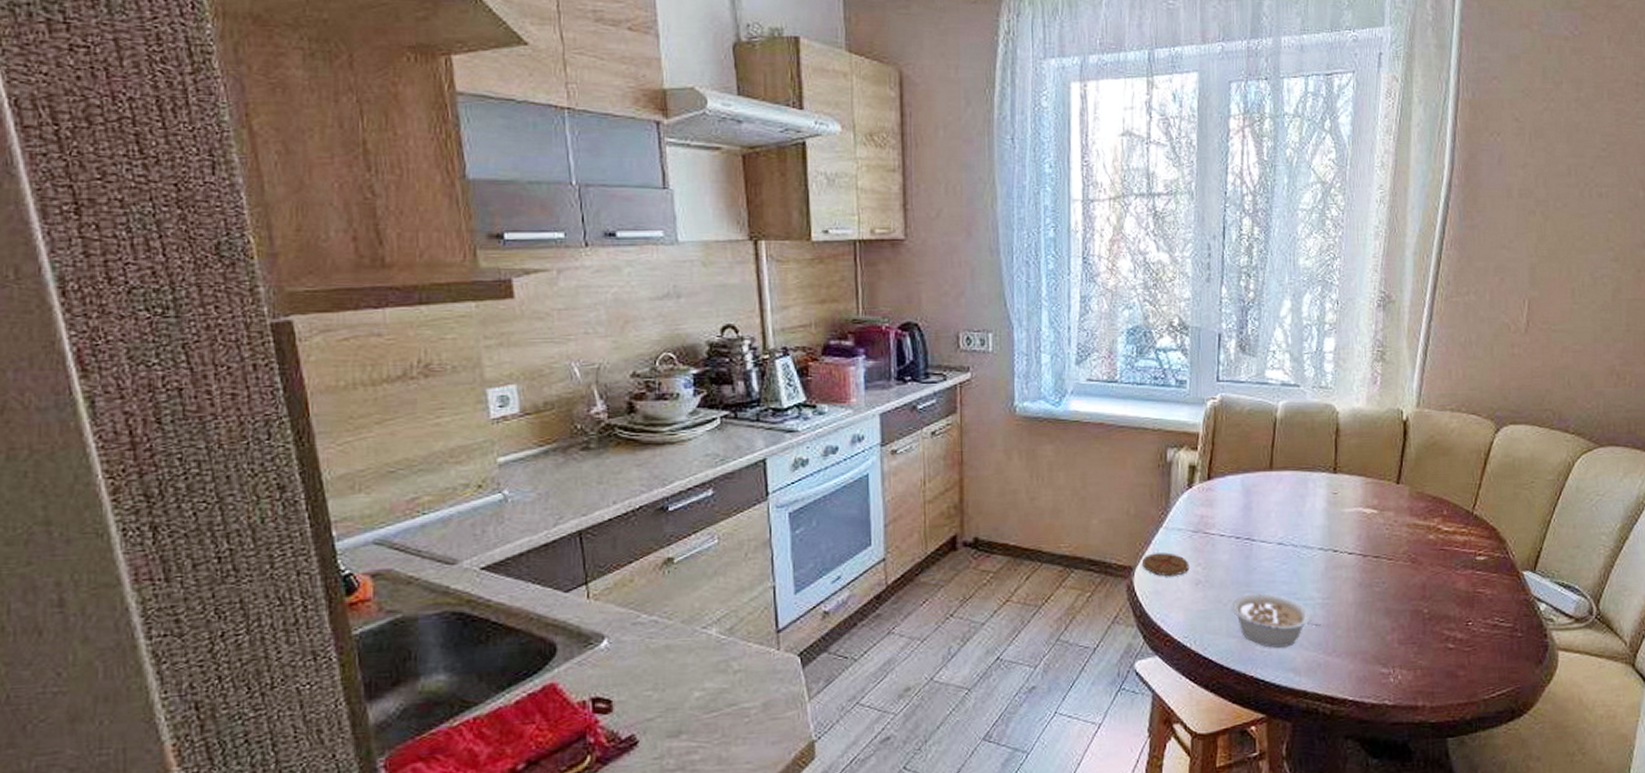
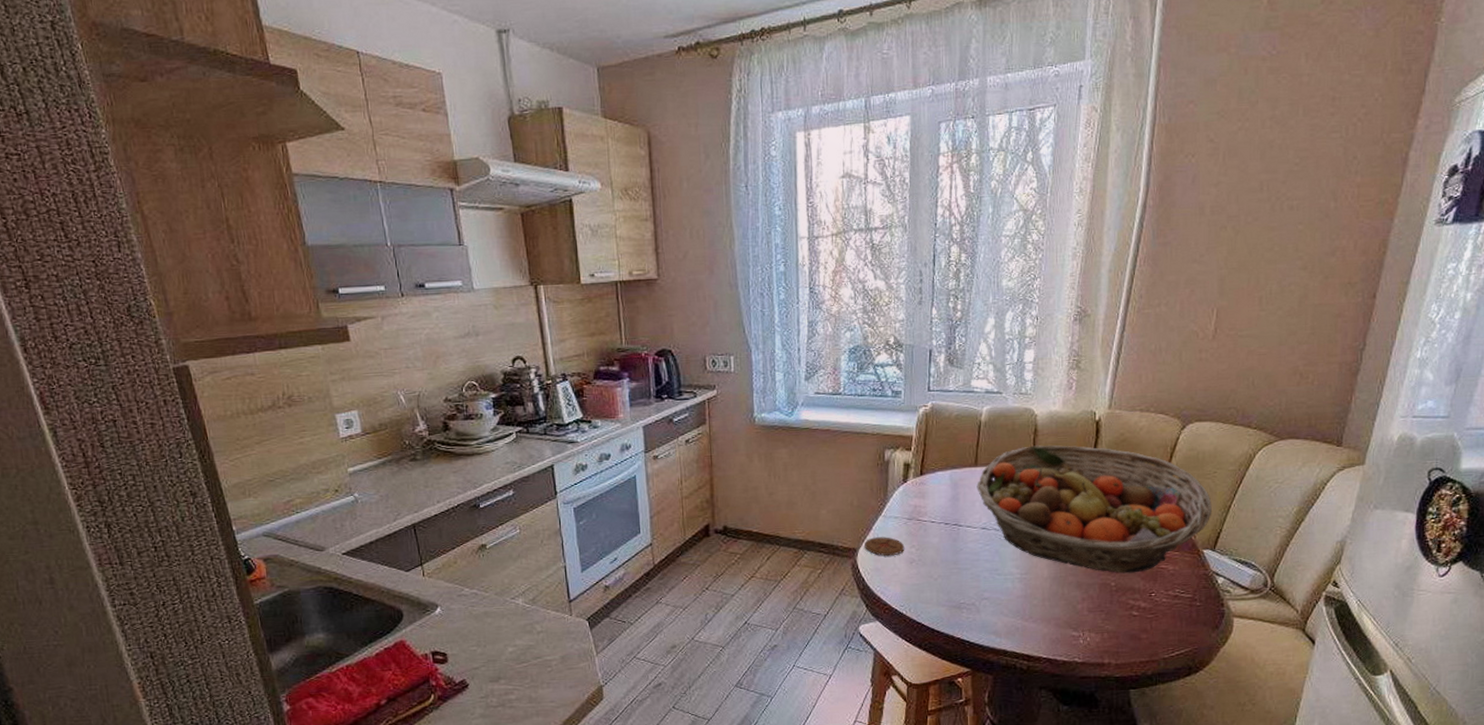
legume: present [1230,593,1321,649] -> none [940,570,1019,615]
fruit basket: none [1272,447,1531,599] -> present [977,444,1212,574]

